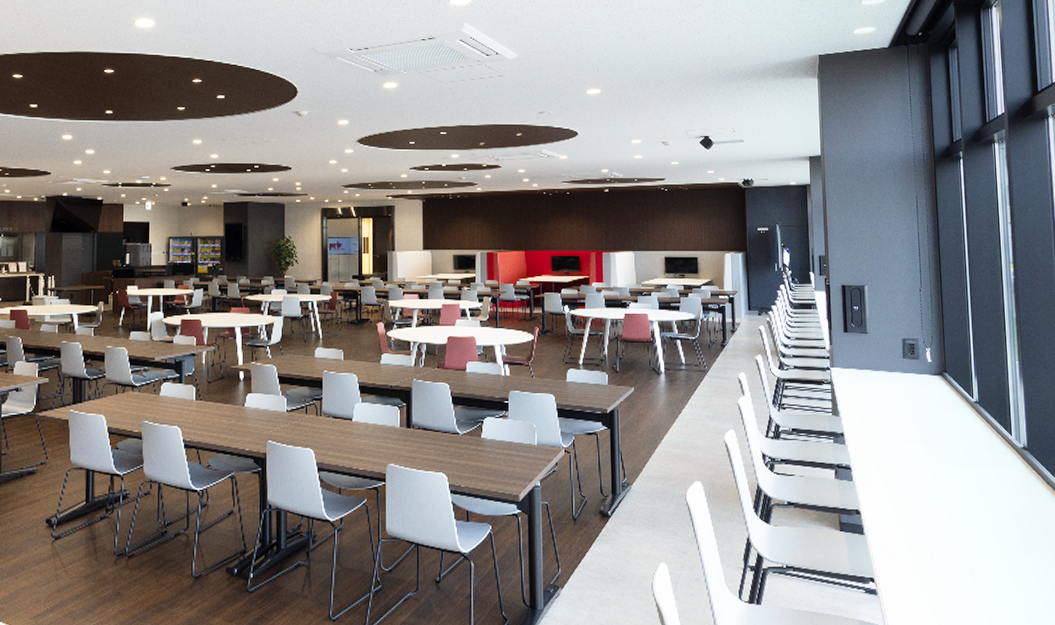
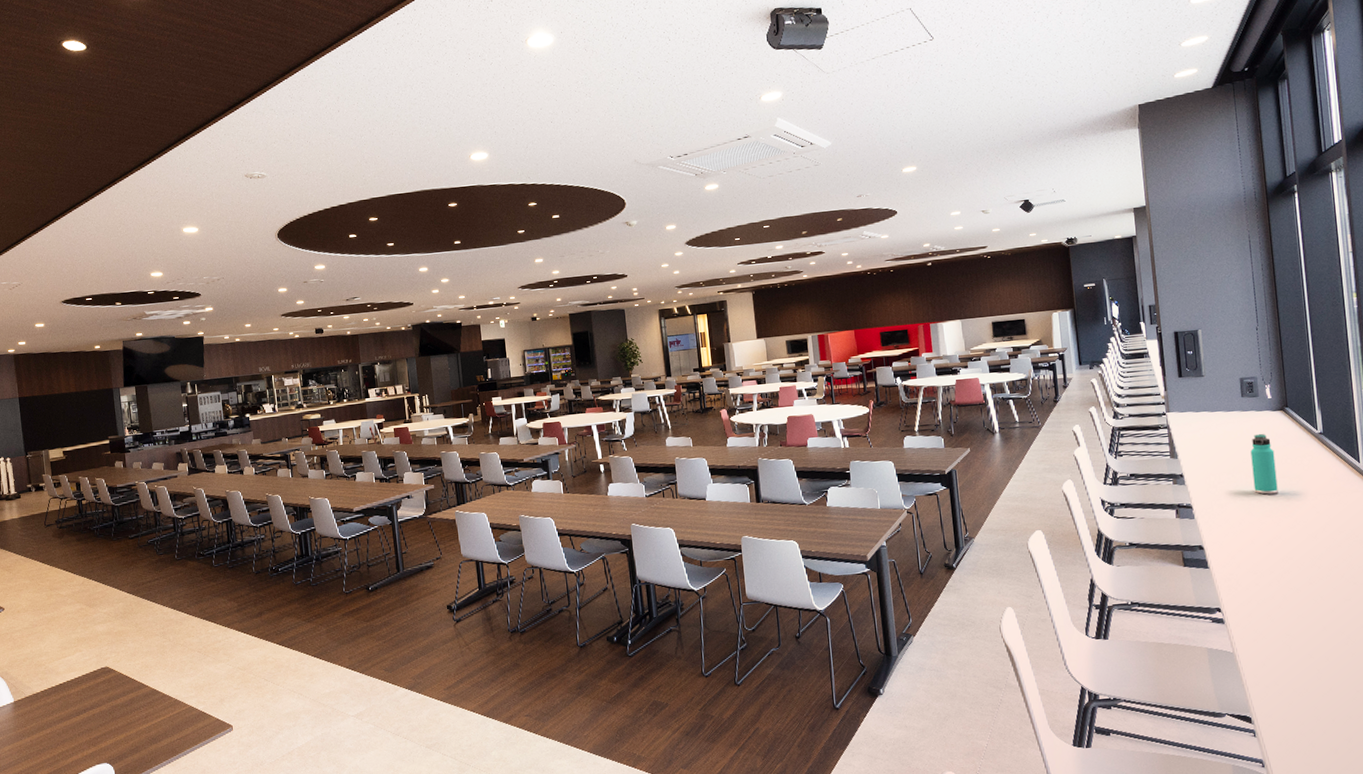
thermos bottle: none [909,397,934,461] -> present [1250,433,1278,495]

